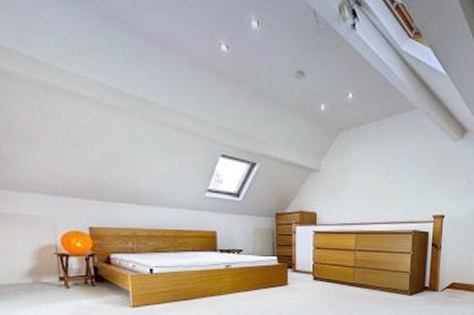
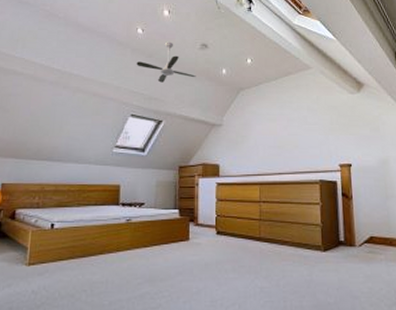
ceiling fan: none [223,65,292,118] -> present [136,42,196,83]

